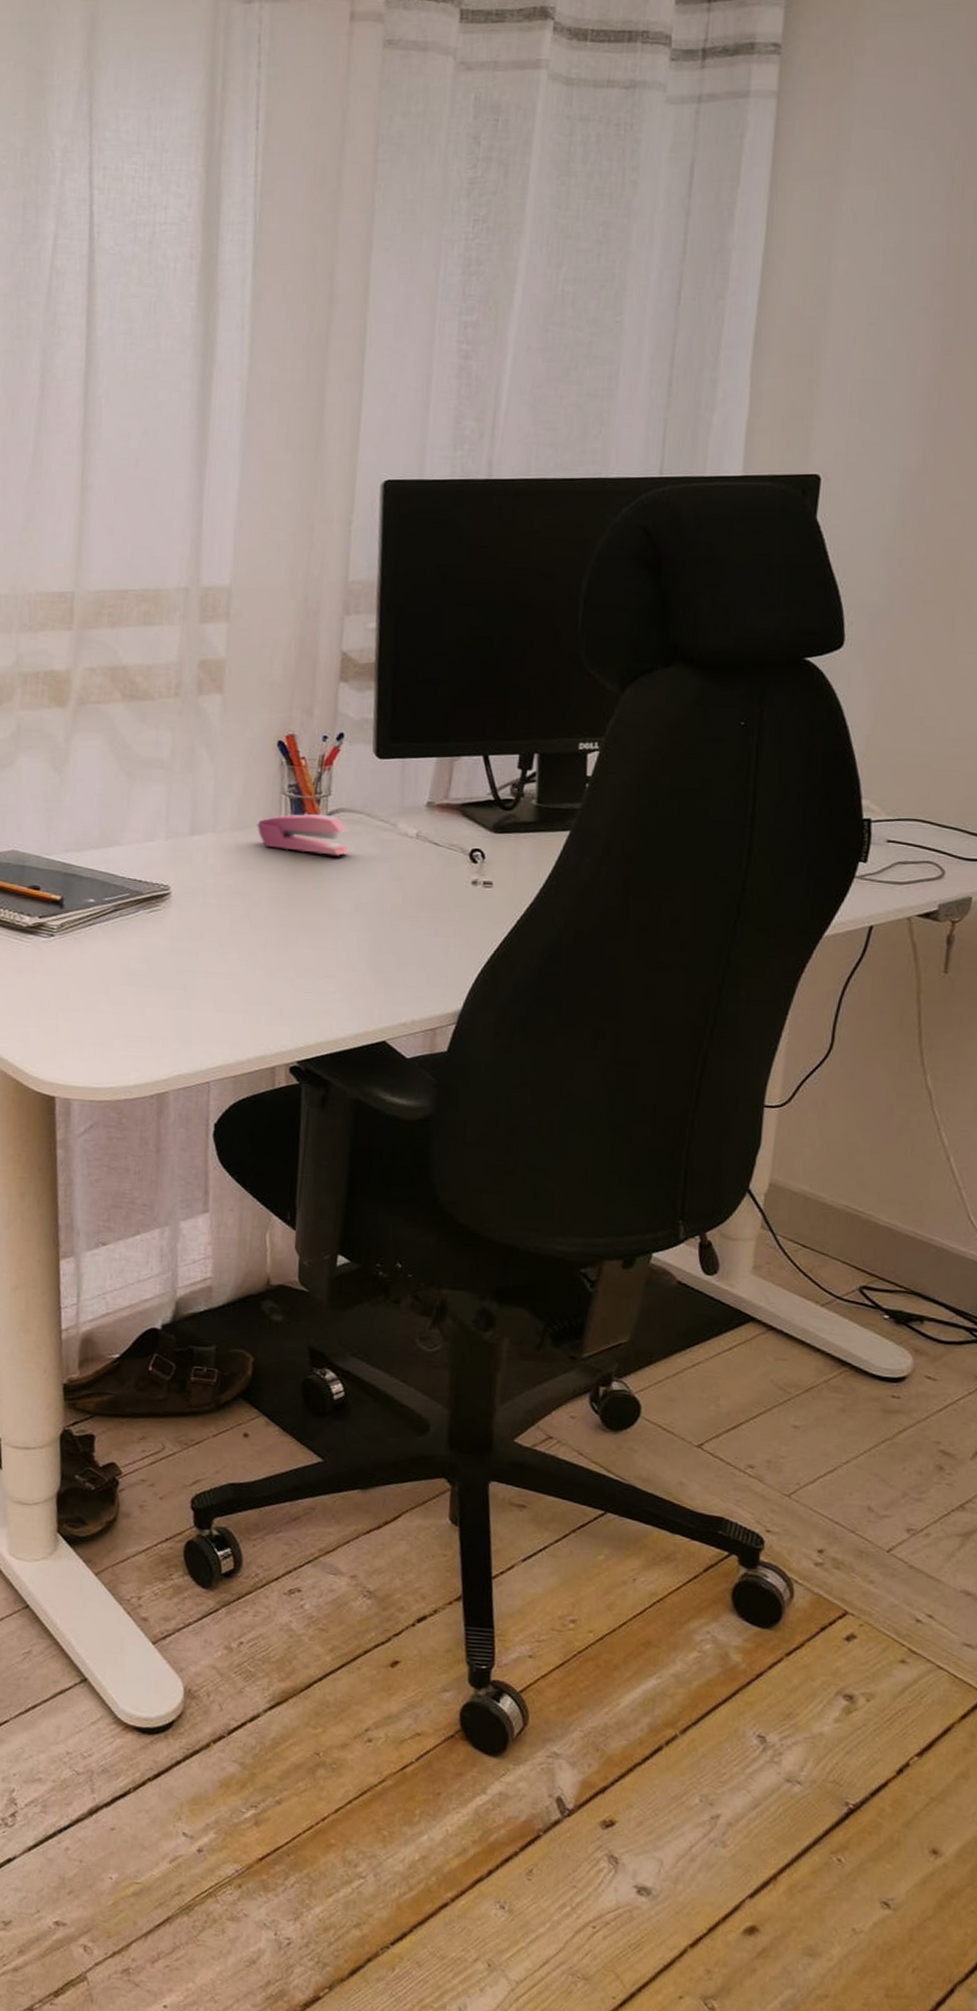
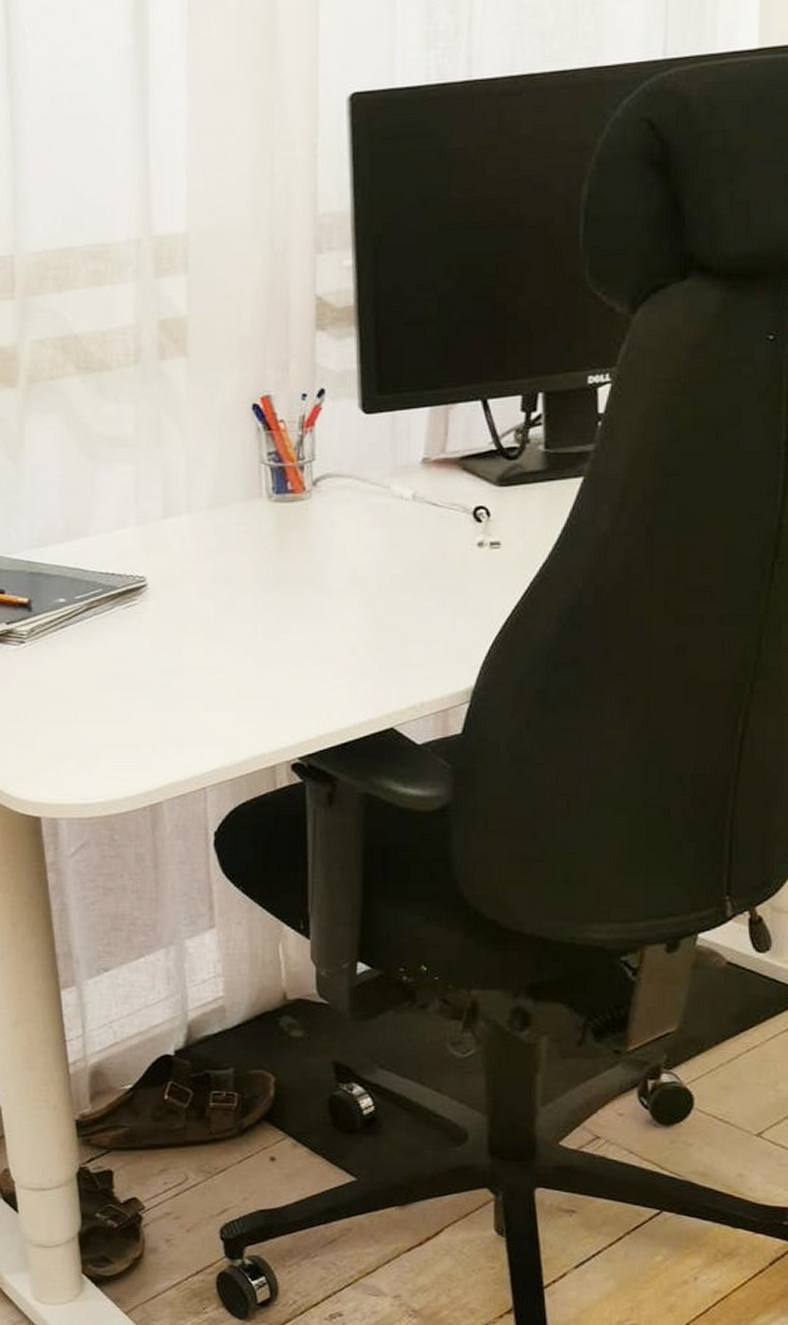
stapler: present [257,813,349,856] -> none [236,482,339,527]

